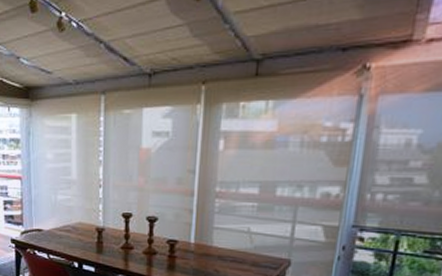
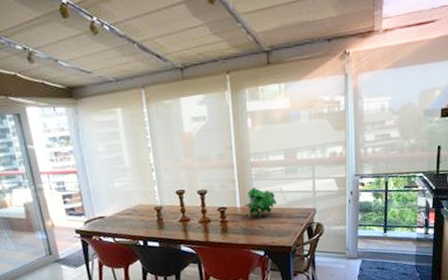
plant: none [199,222,241,259] -> present [244,187,277,217]

